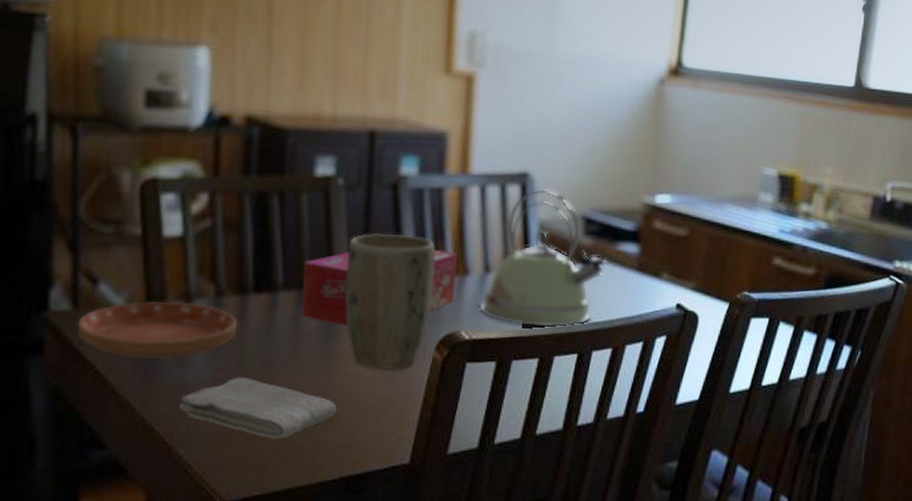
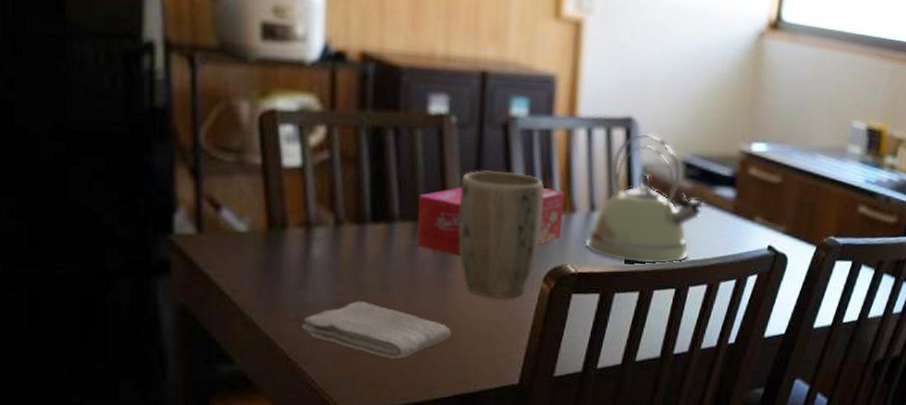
saucer: present [77,301,237,360] -> none [202,228,355,283]

